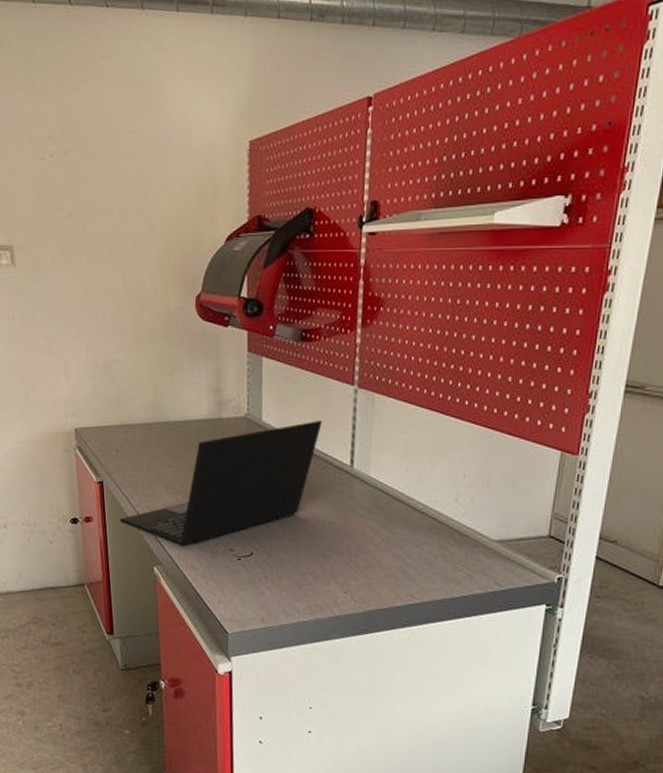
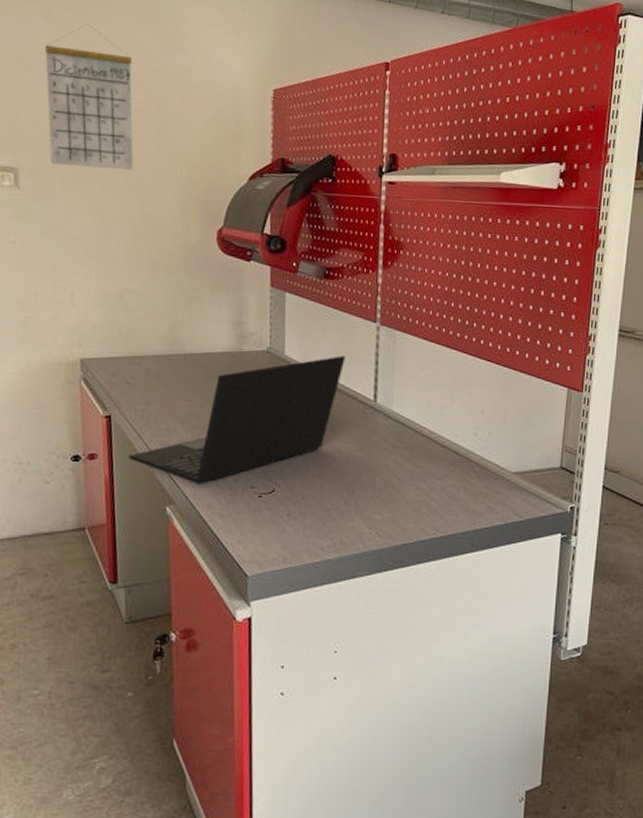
calendar: none [32,91,116,240] -> present [45,23,134,170]

